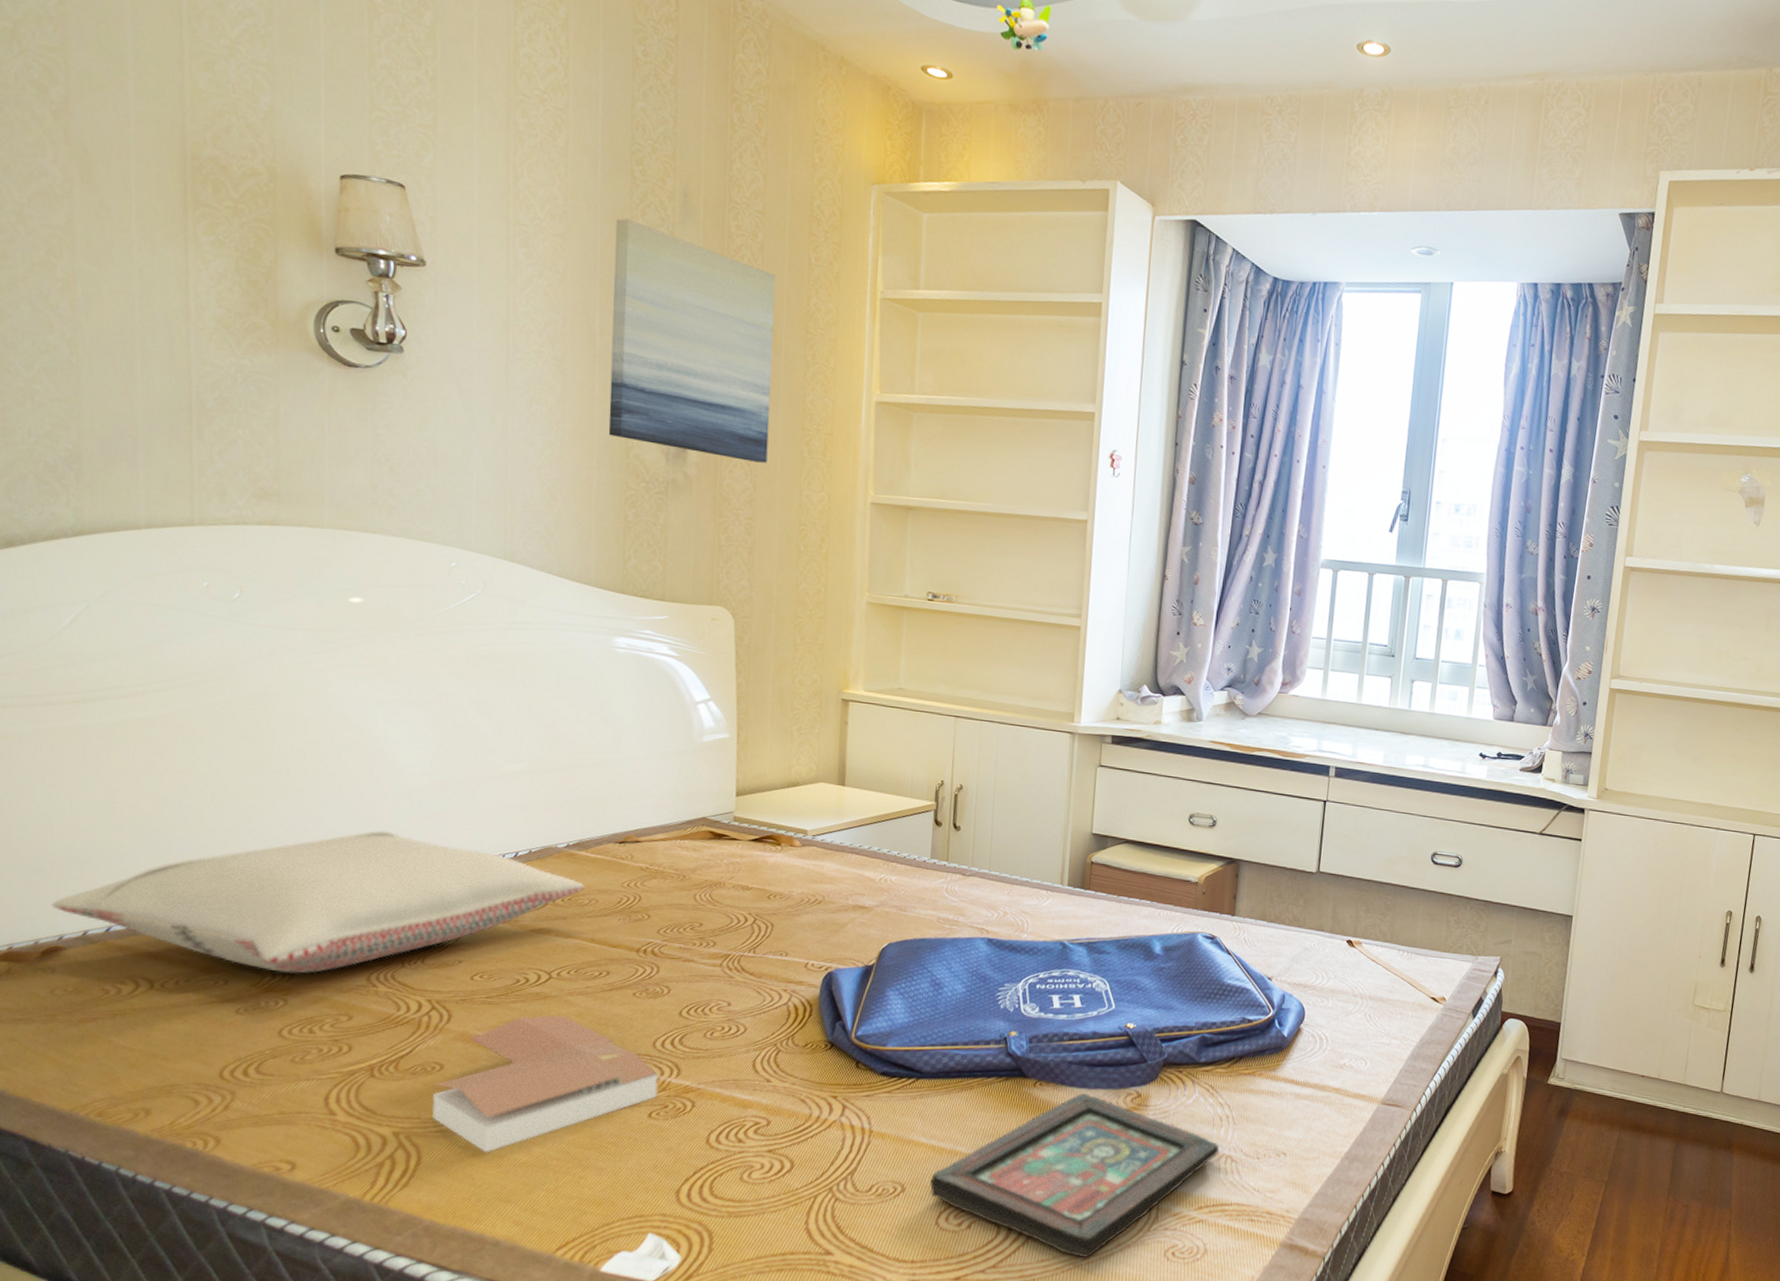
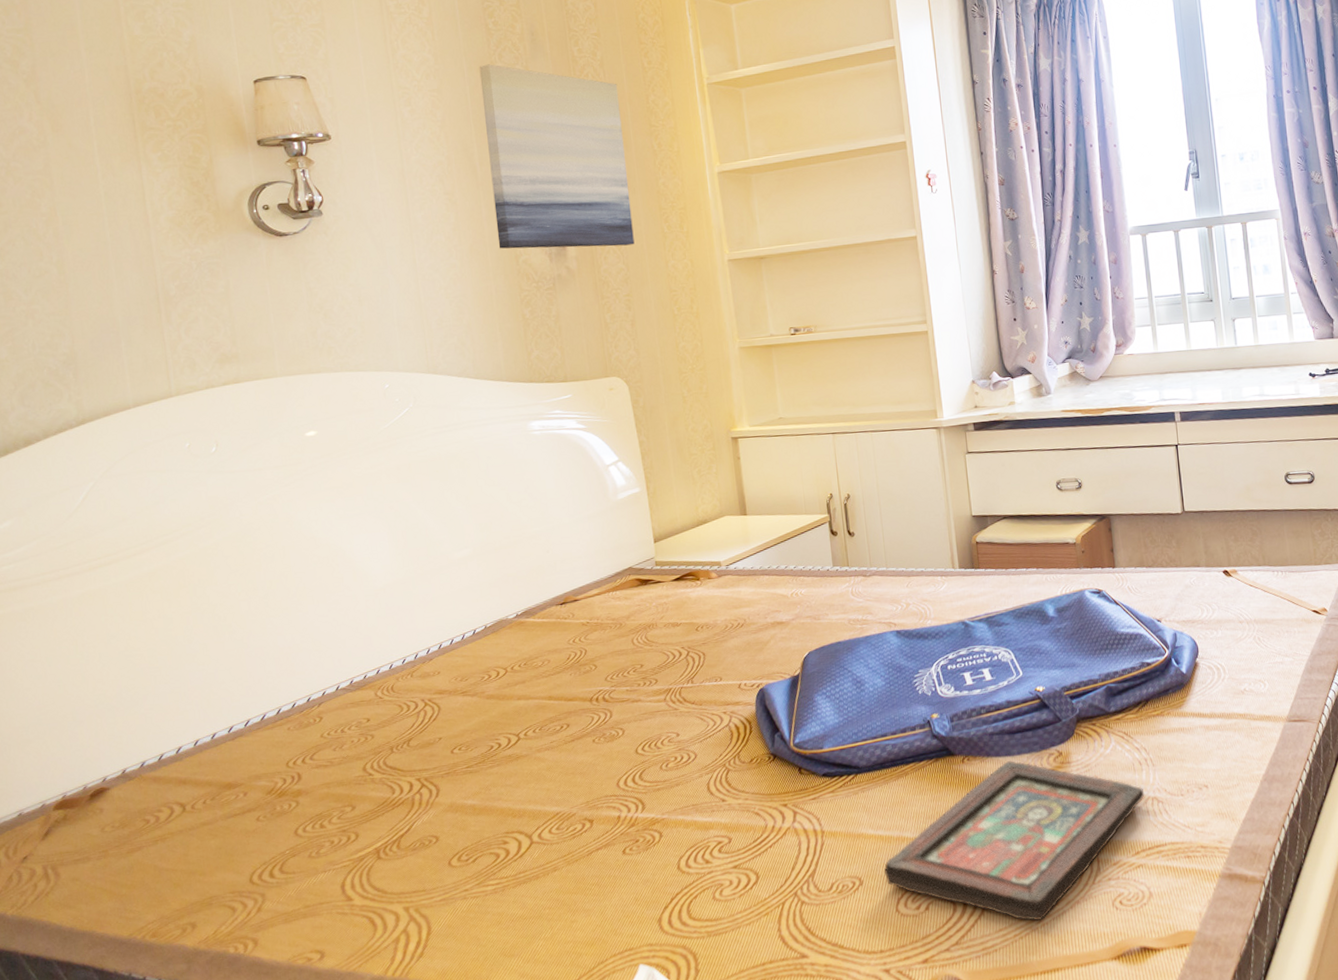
pillow: present [51,830,585,974] -> none [94,631,537,777]
book: present [432,1014,658,1153] -> none [432,771,628,913]

